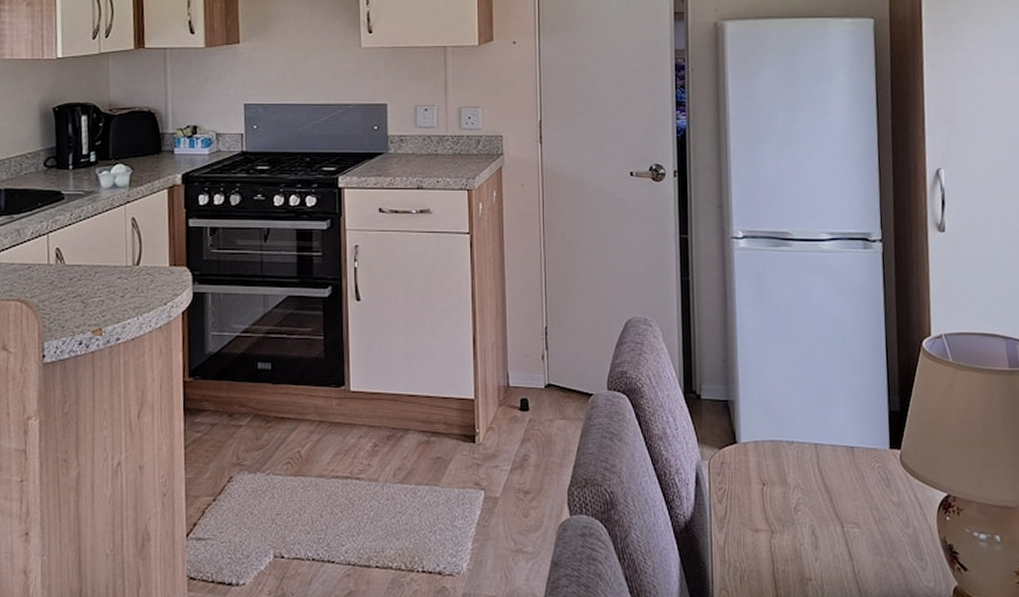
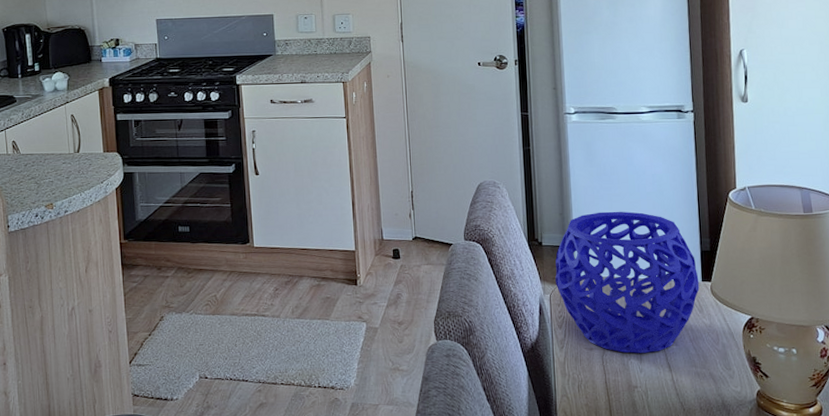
decorative bowl: none [716,359,887,537] -> present [555,211,700,353]

